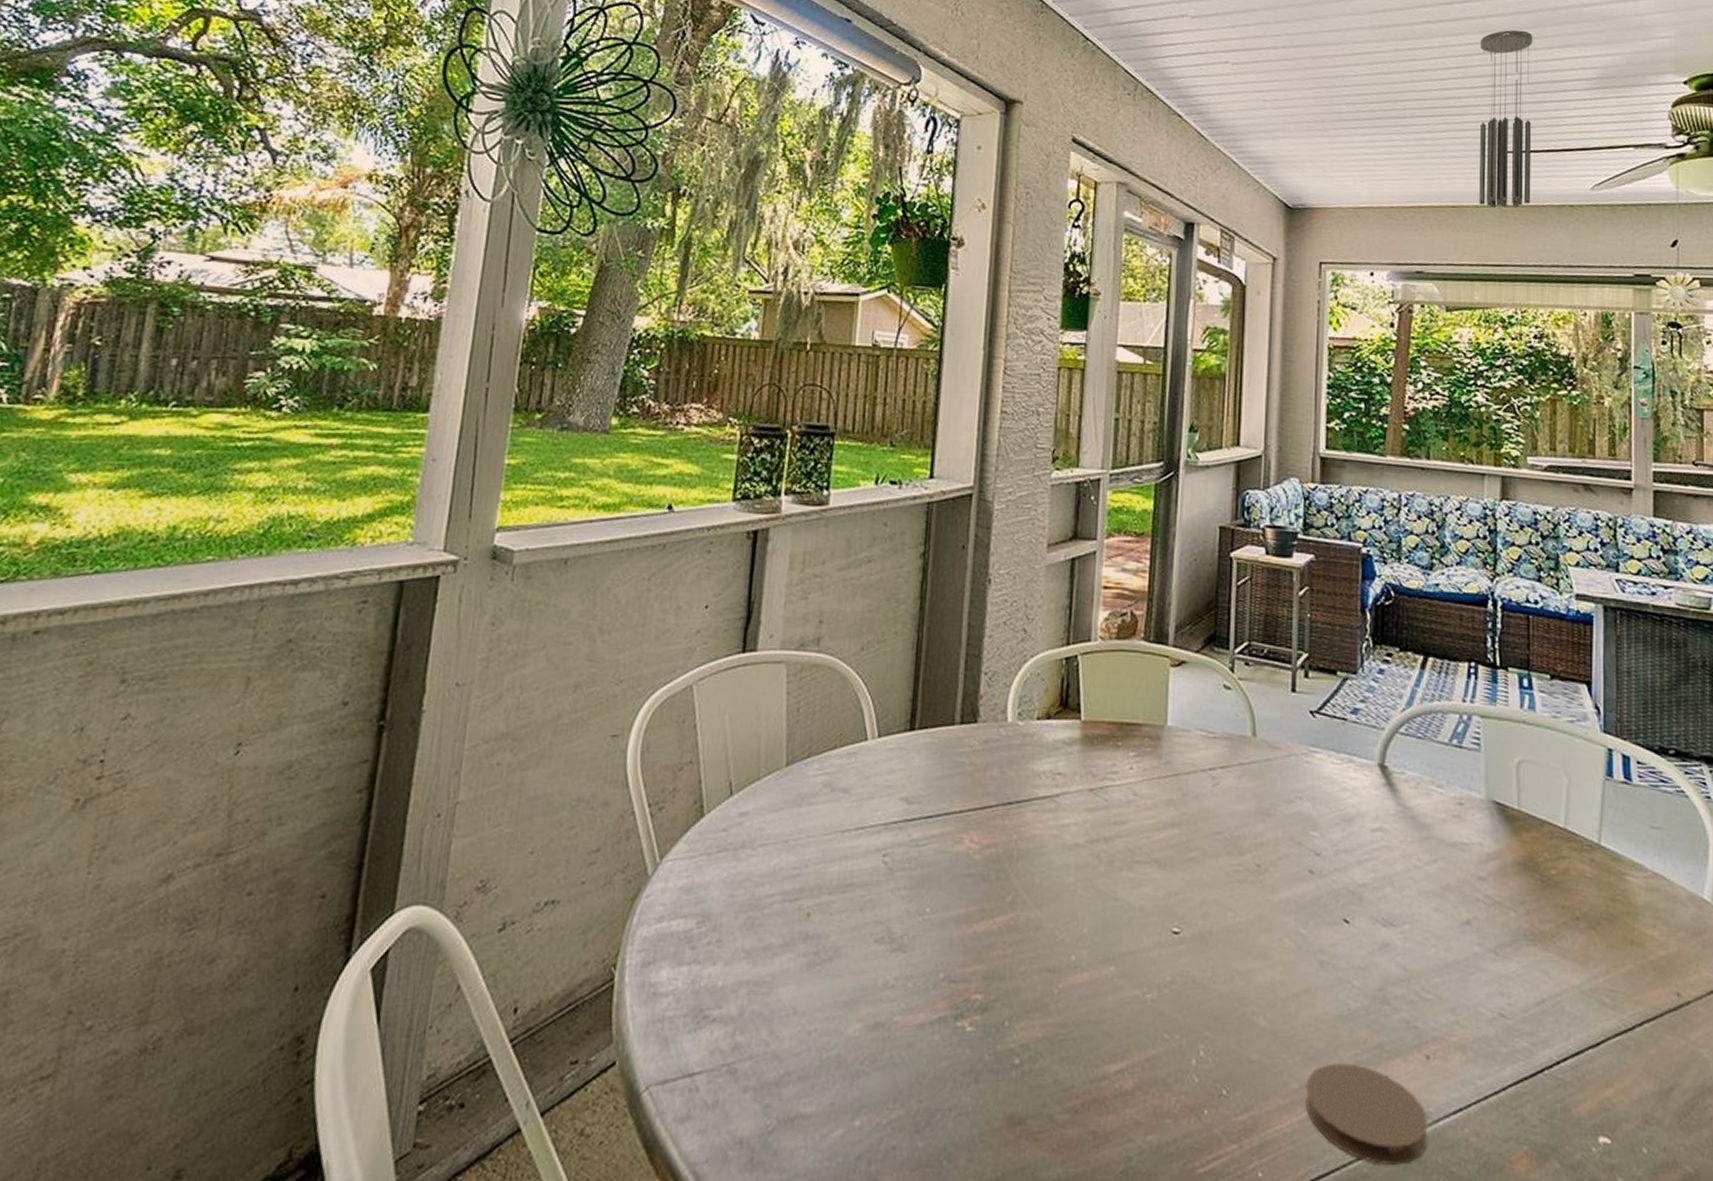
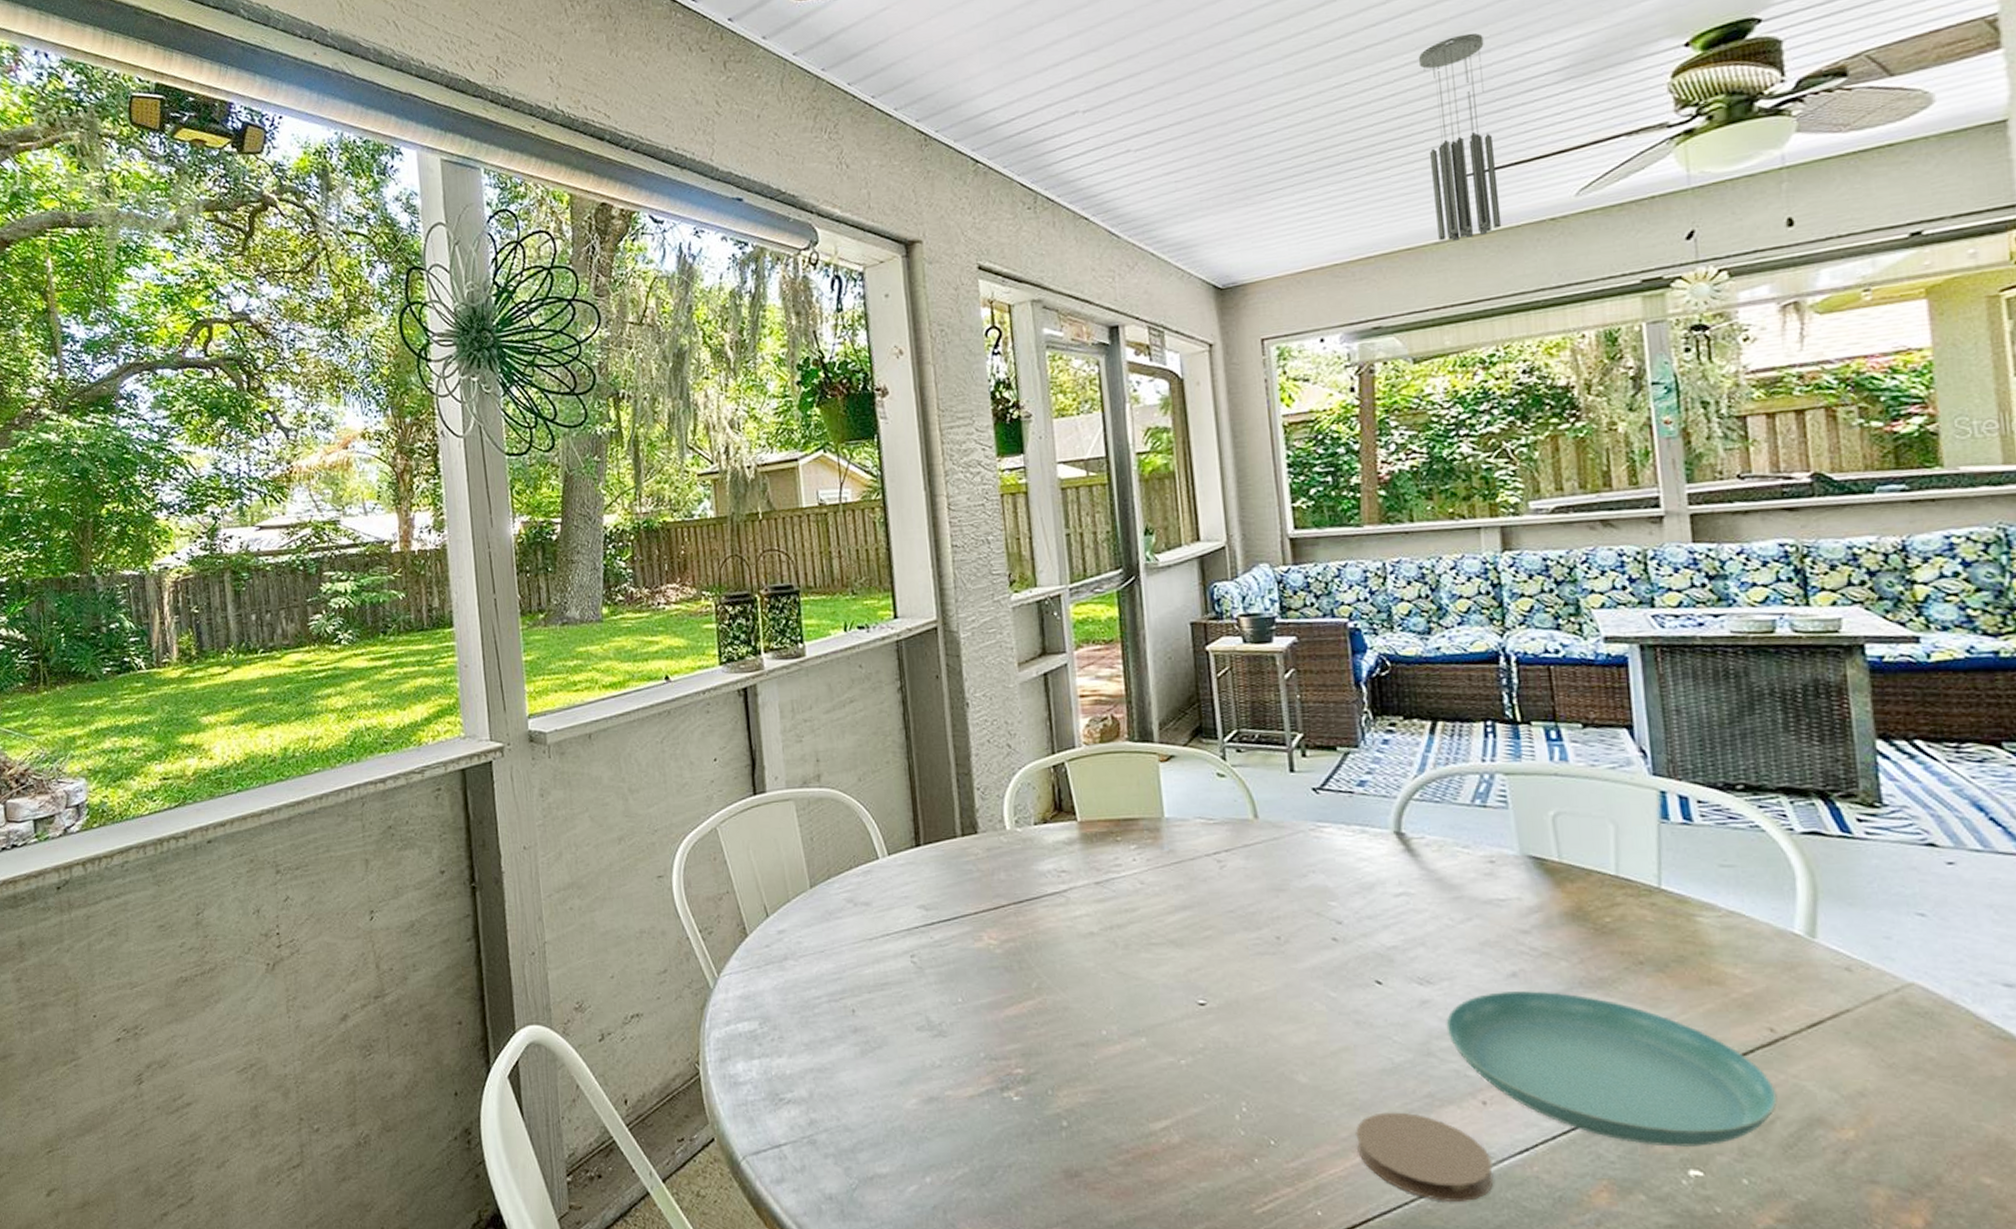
saucer: none [1402,939,1678,1112] -> present [1446,991,1778,1147]

